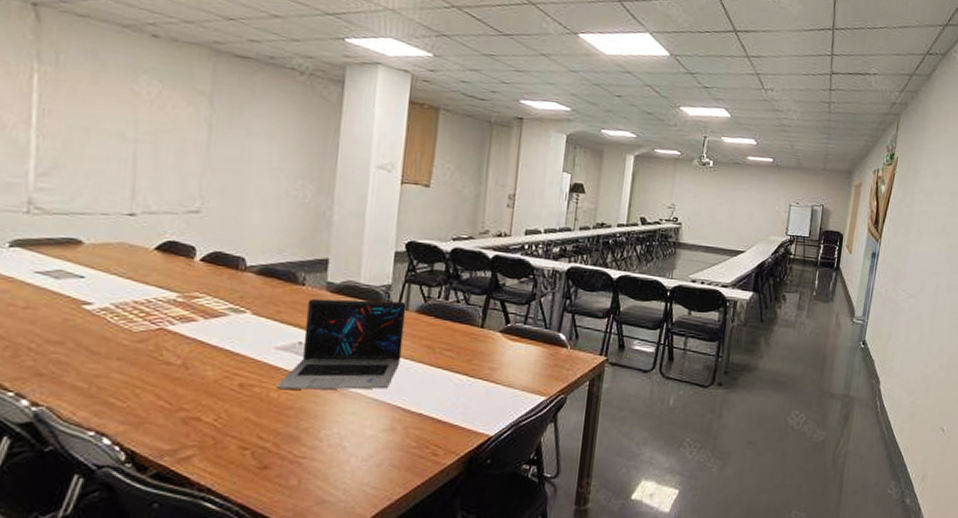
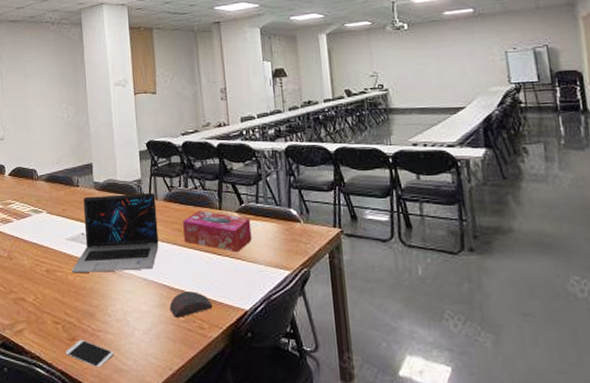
smartphone: none [250,467,319,500] -> present [65,339,114,368]
computer mouse: none [400,415,453,443] -> present [169,291,213,318]
tissue box: none [433,326,514,375] -> present [183,209,252,253]

